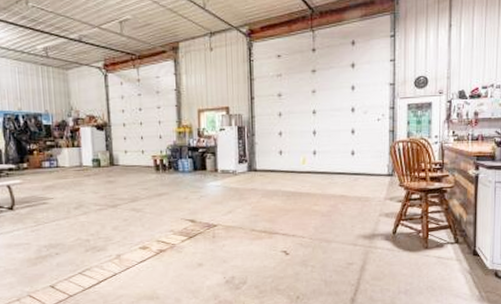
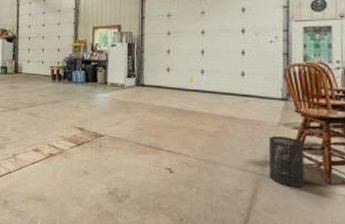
trash can: none [376,210,406,255] -> present [268,136,304,187]

